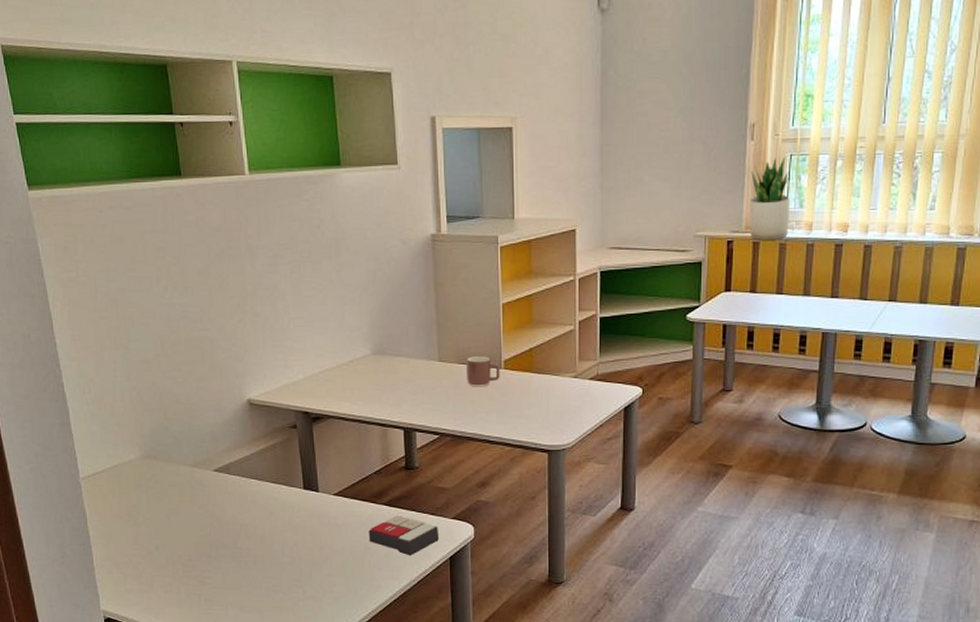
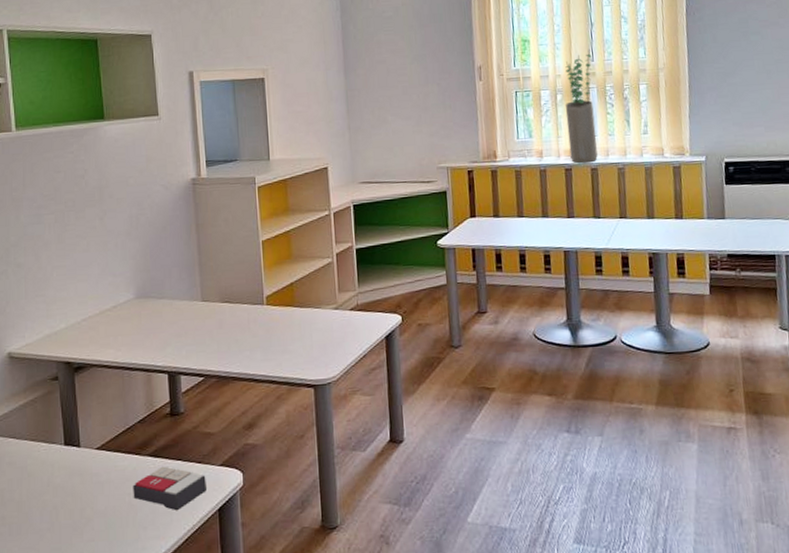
mug: present [465,356,500,387] -> none [228,293,263,325]
planter: present [749,157,790,240] -> none [482,94,522,169]
vase: none [843,108,884,239] -> present [565,48,598,164]

